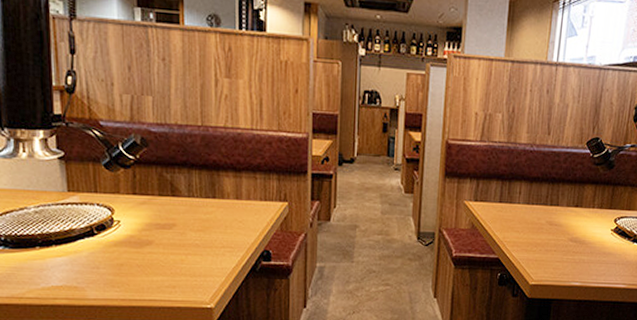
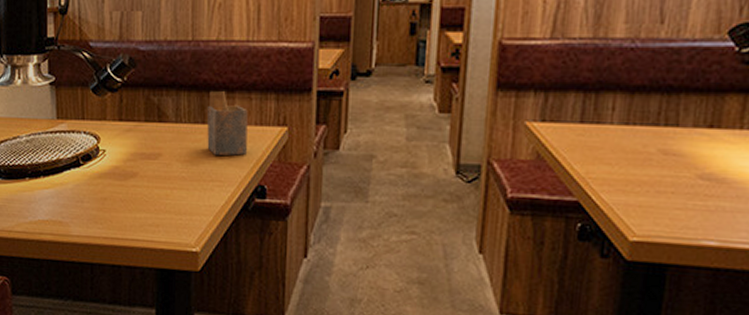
napkin holder: none [218,171,254,226] -> present [207,91,248,156]

